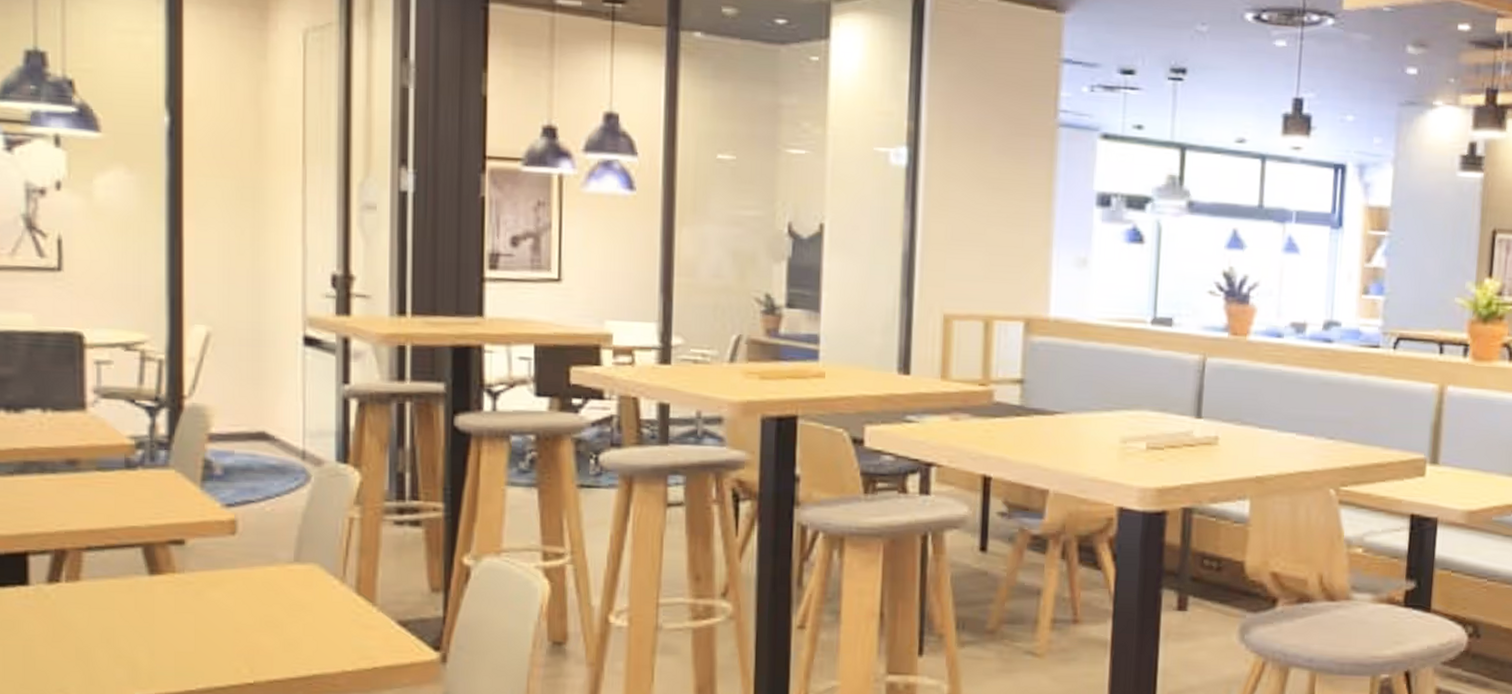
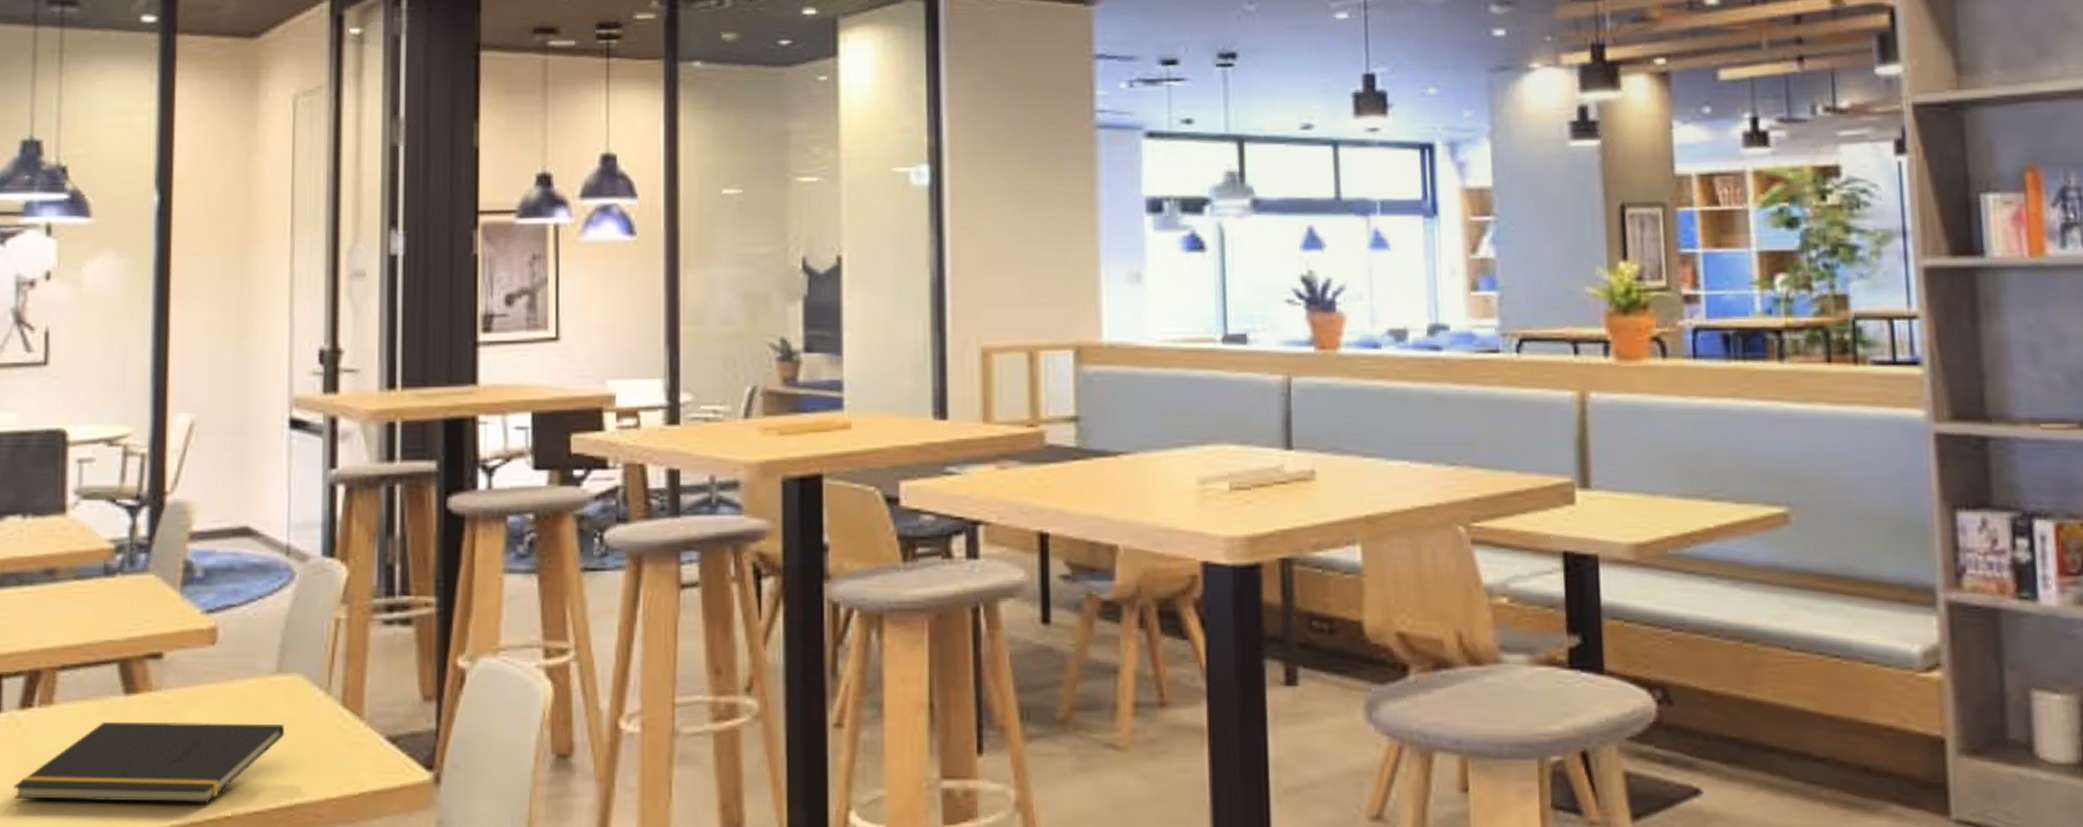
notepad: none [44,598,303,672] -> present [13,721,285,804]

